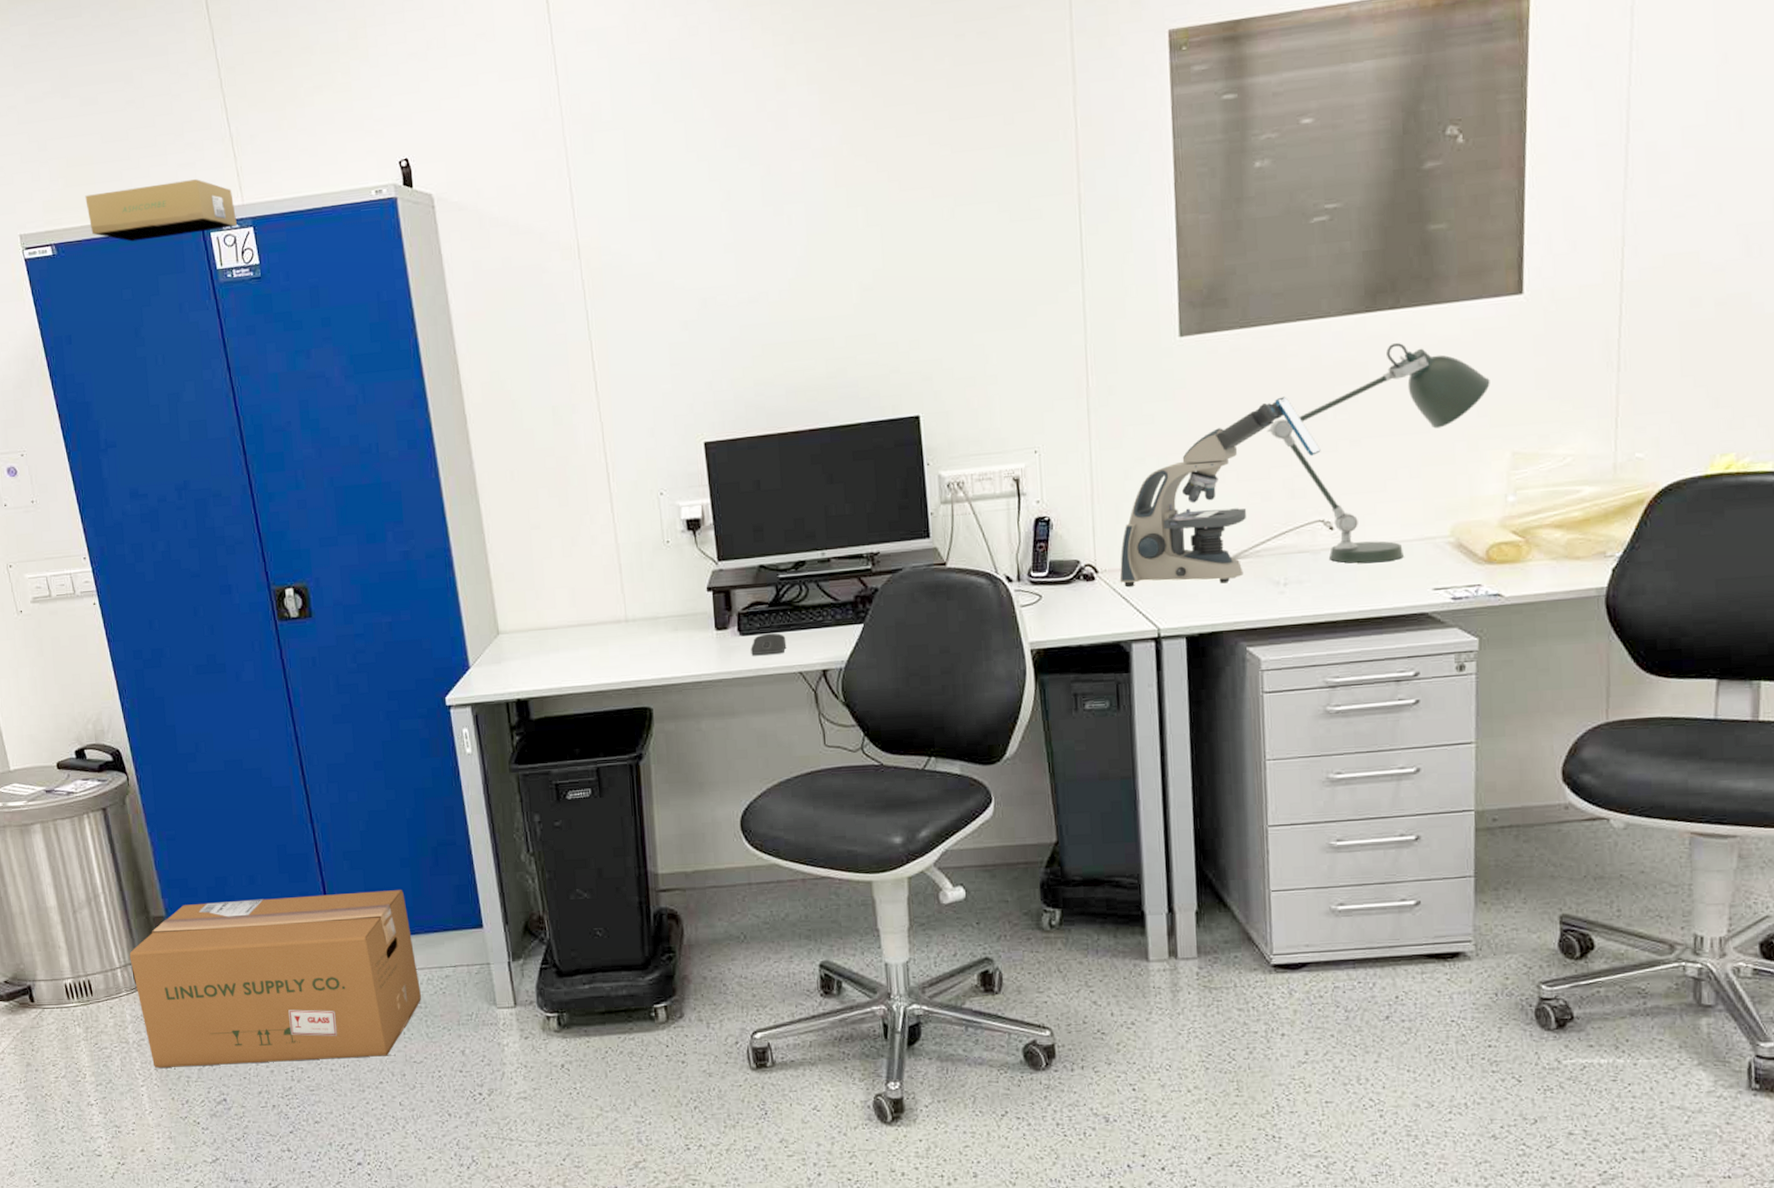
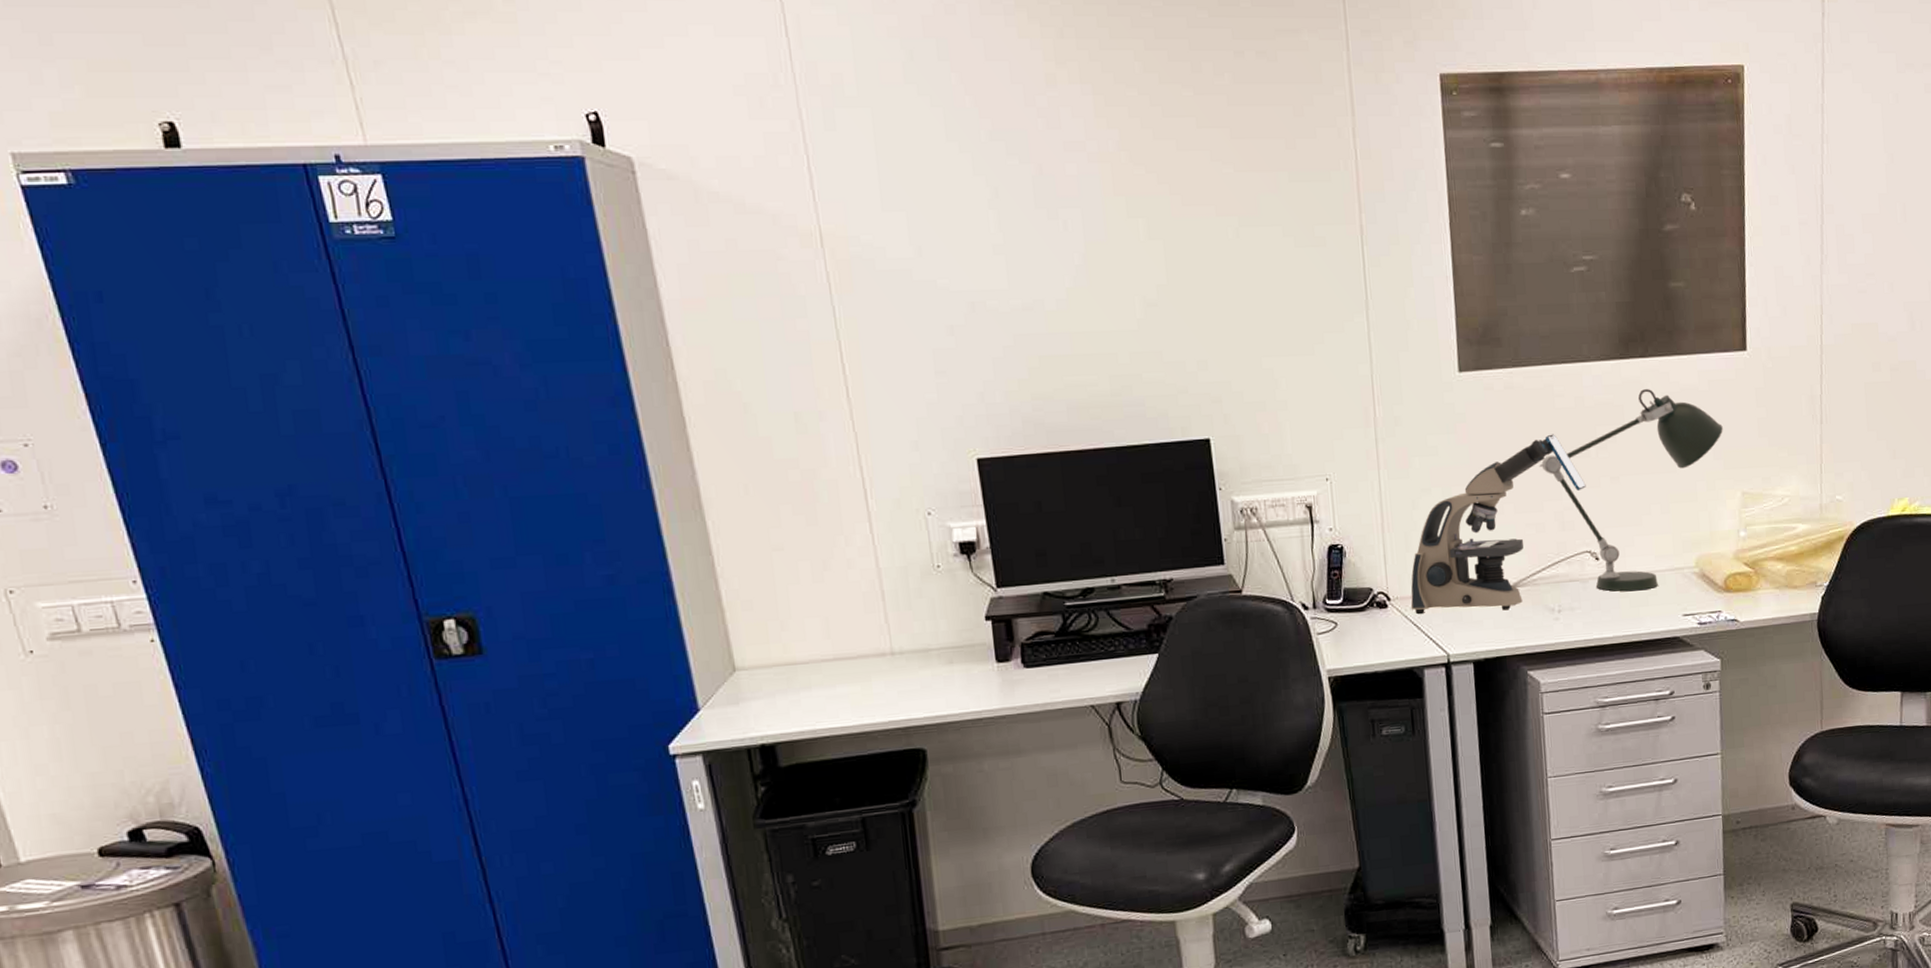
box: present [85,179,237,242] -> none [119,107,358,177]
computer mouse: present [751,633,787,656] -> none [1037,664,1076,690]

